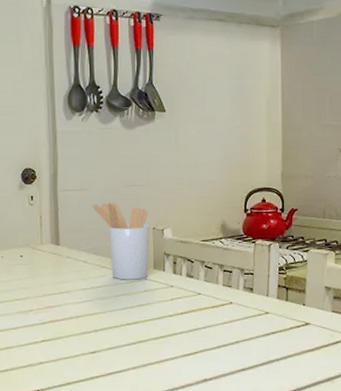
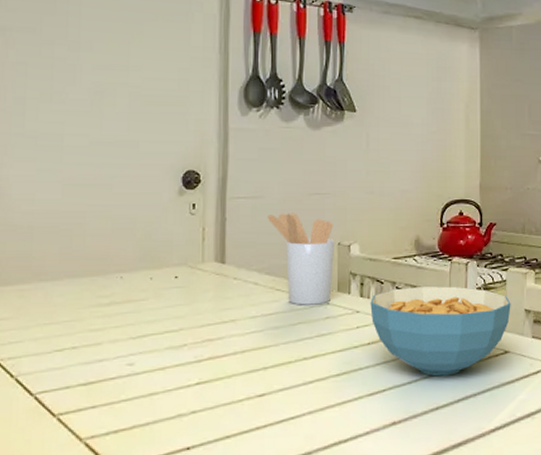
cereal bowl: none [182,265,312,343] -> present [370,286,511,377]

